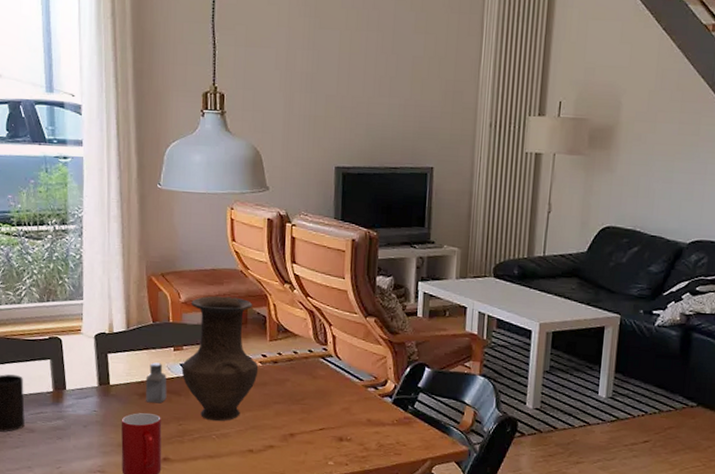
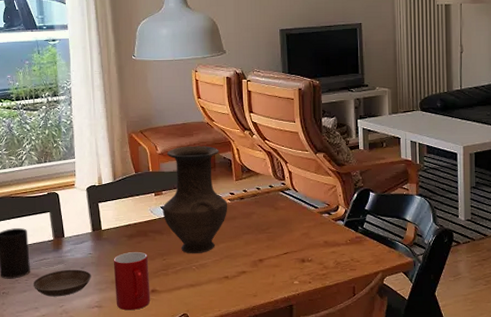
saucer: none [26,426,95,457] -> present [33,269,91,297]
saltshaker: present [145,362,167,404] -> none [132,207,151,243]

